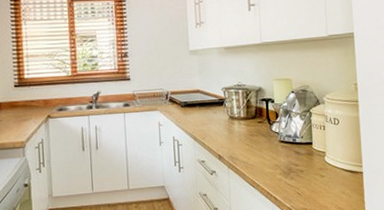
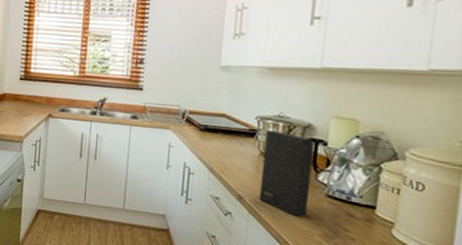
speaker: none [231,97,269,163] -> present [259,129,315,217]

